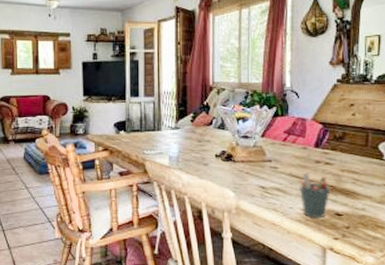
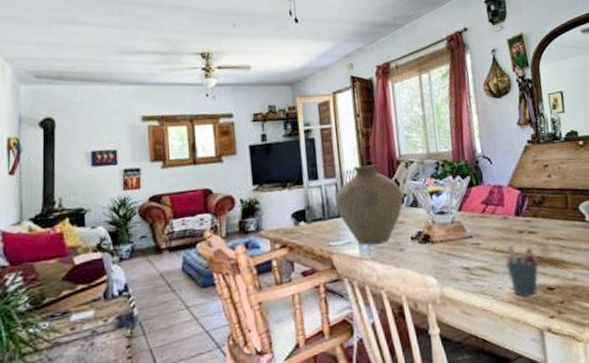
vase: none [152,88,213,157] -> present [335,164,404,246]

